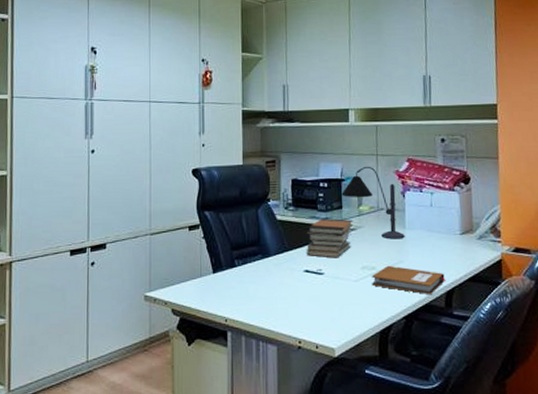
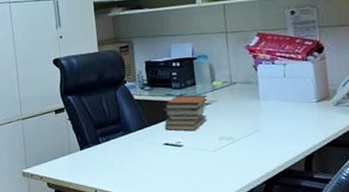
desk lamp: present [341,166,405,240] -> none [194,43,260,111]
notebook: present [371,265,446,295] -> none [228,134,305,161]

